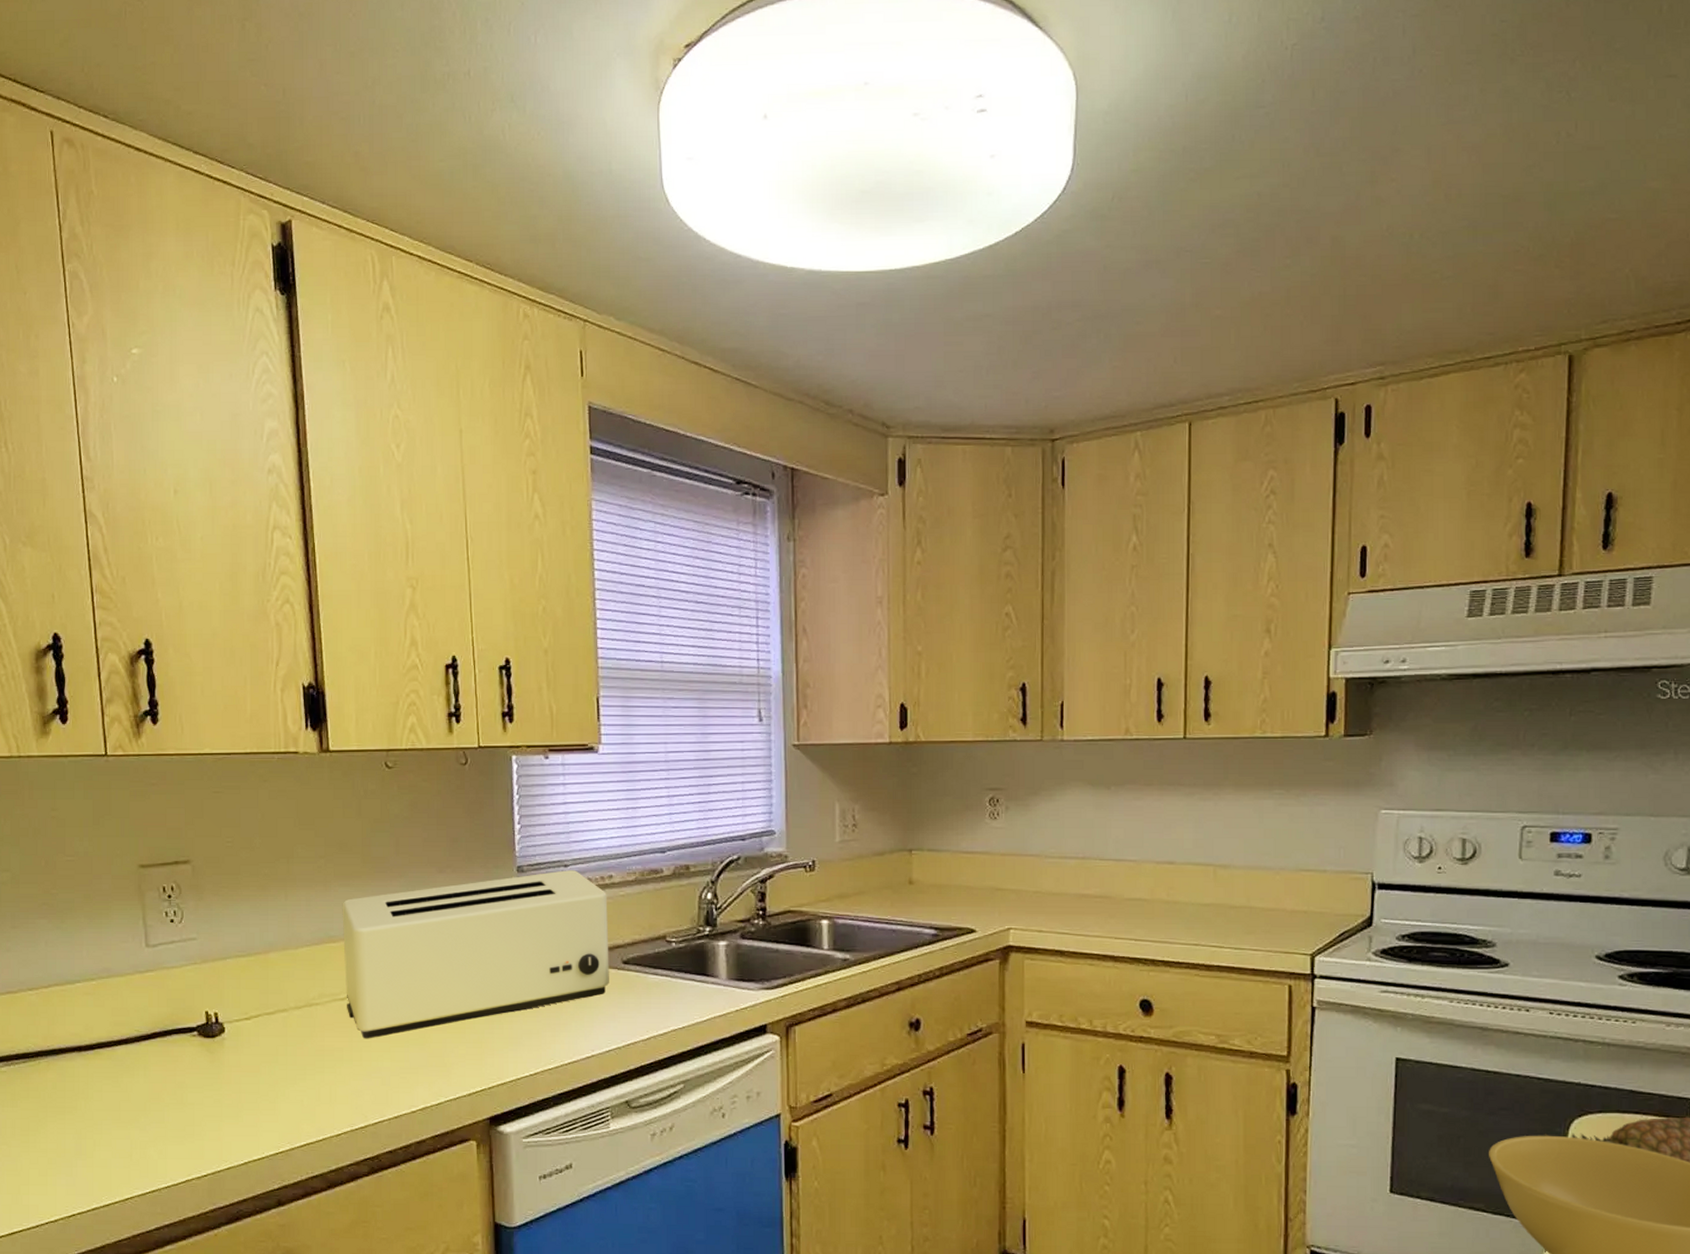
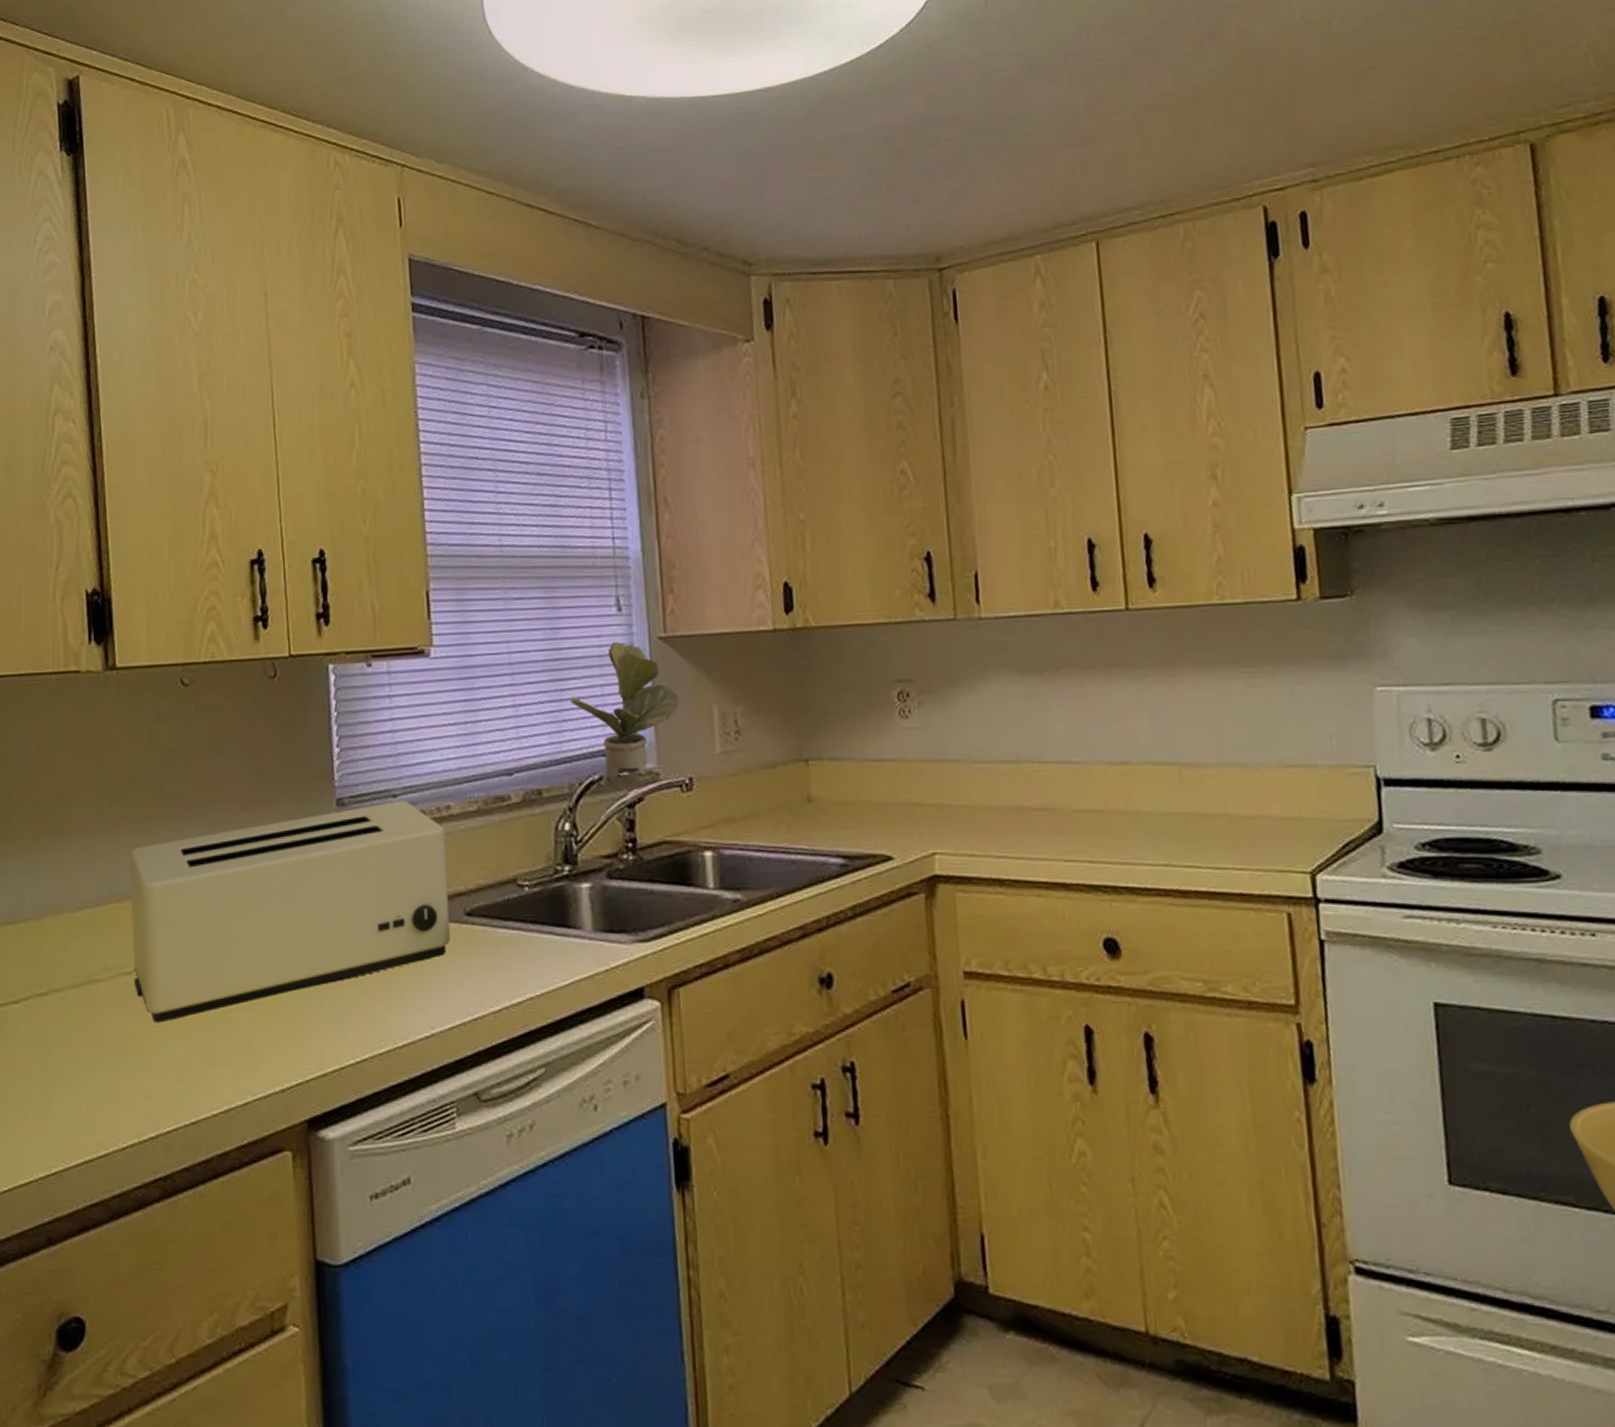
potted plant: none [715,747,807,860] -> present [569,642,679,780]

